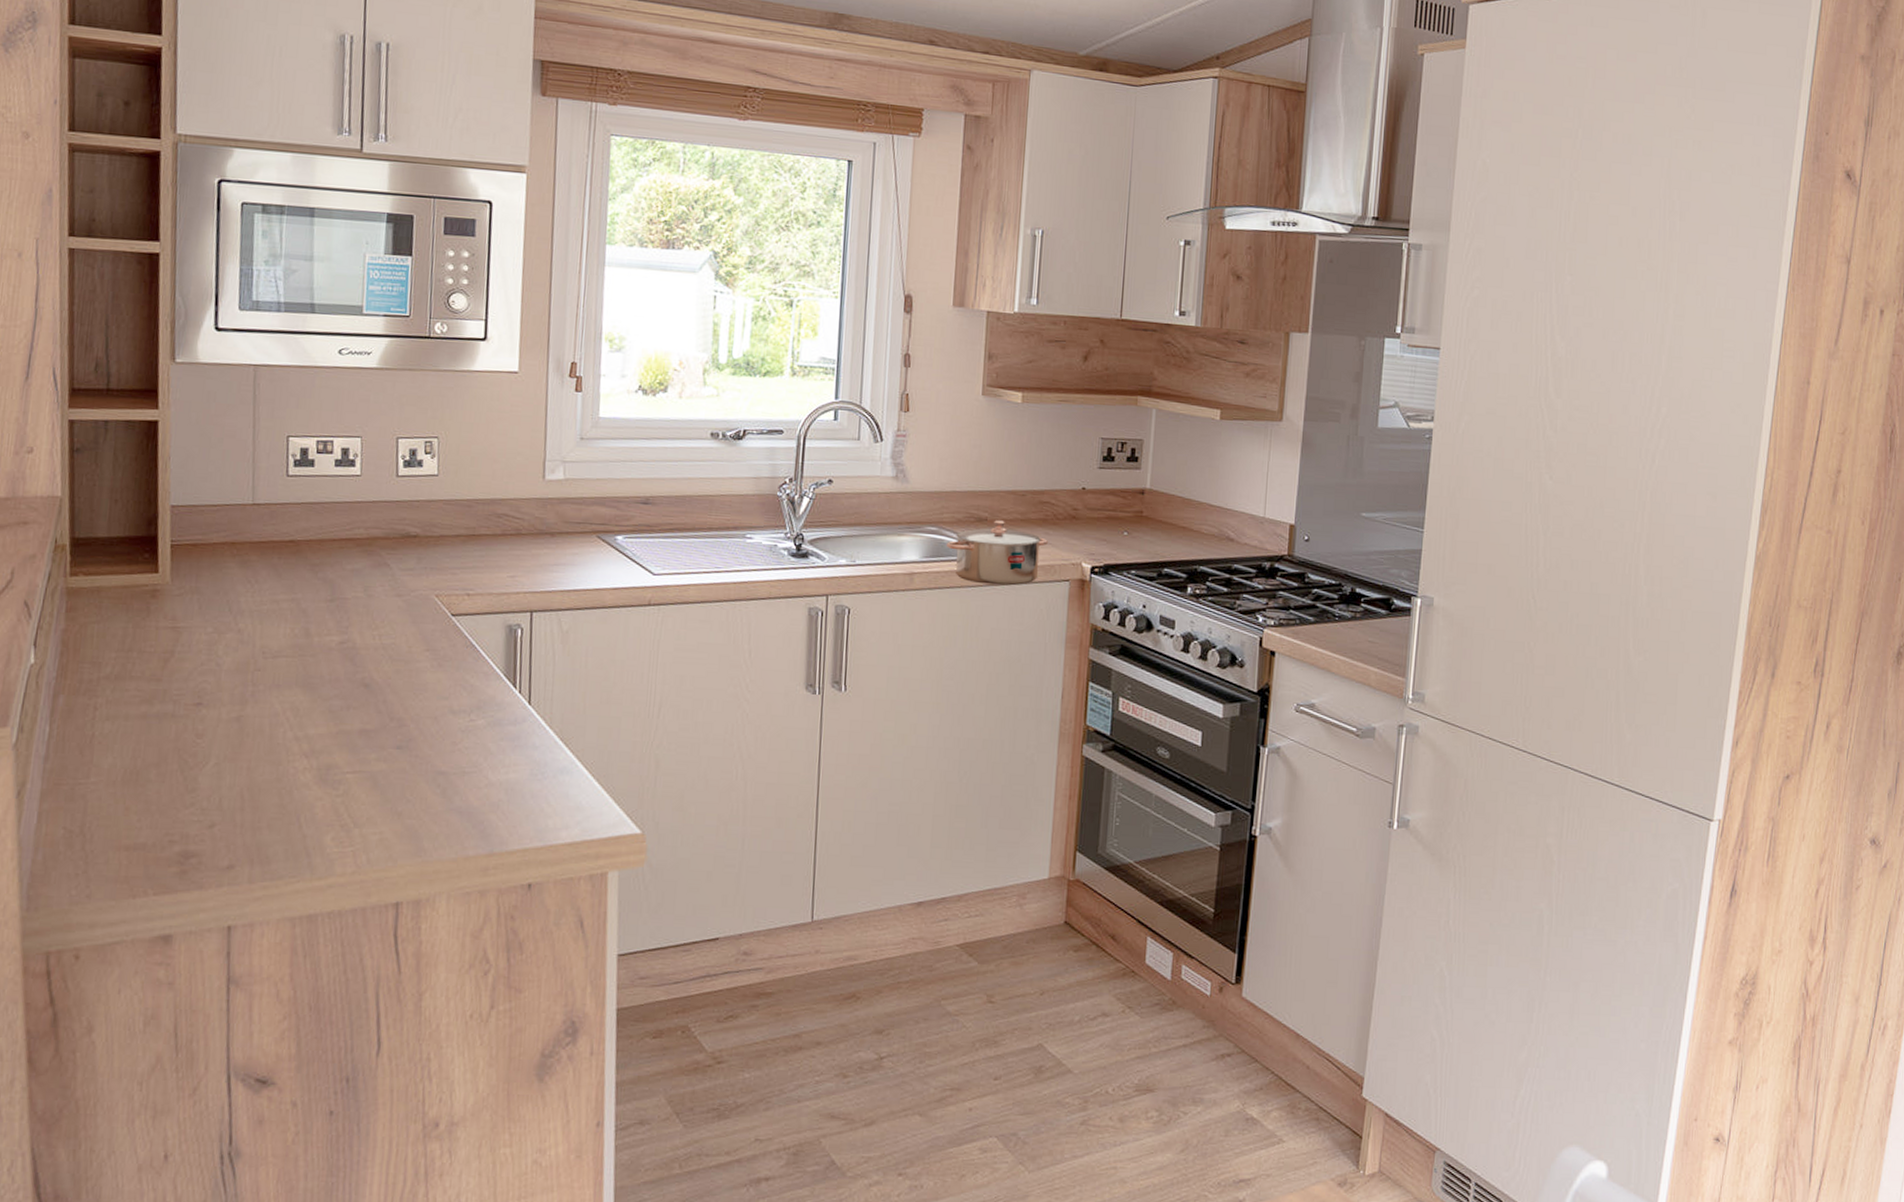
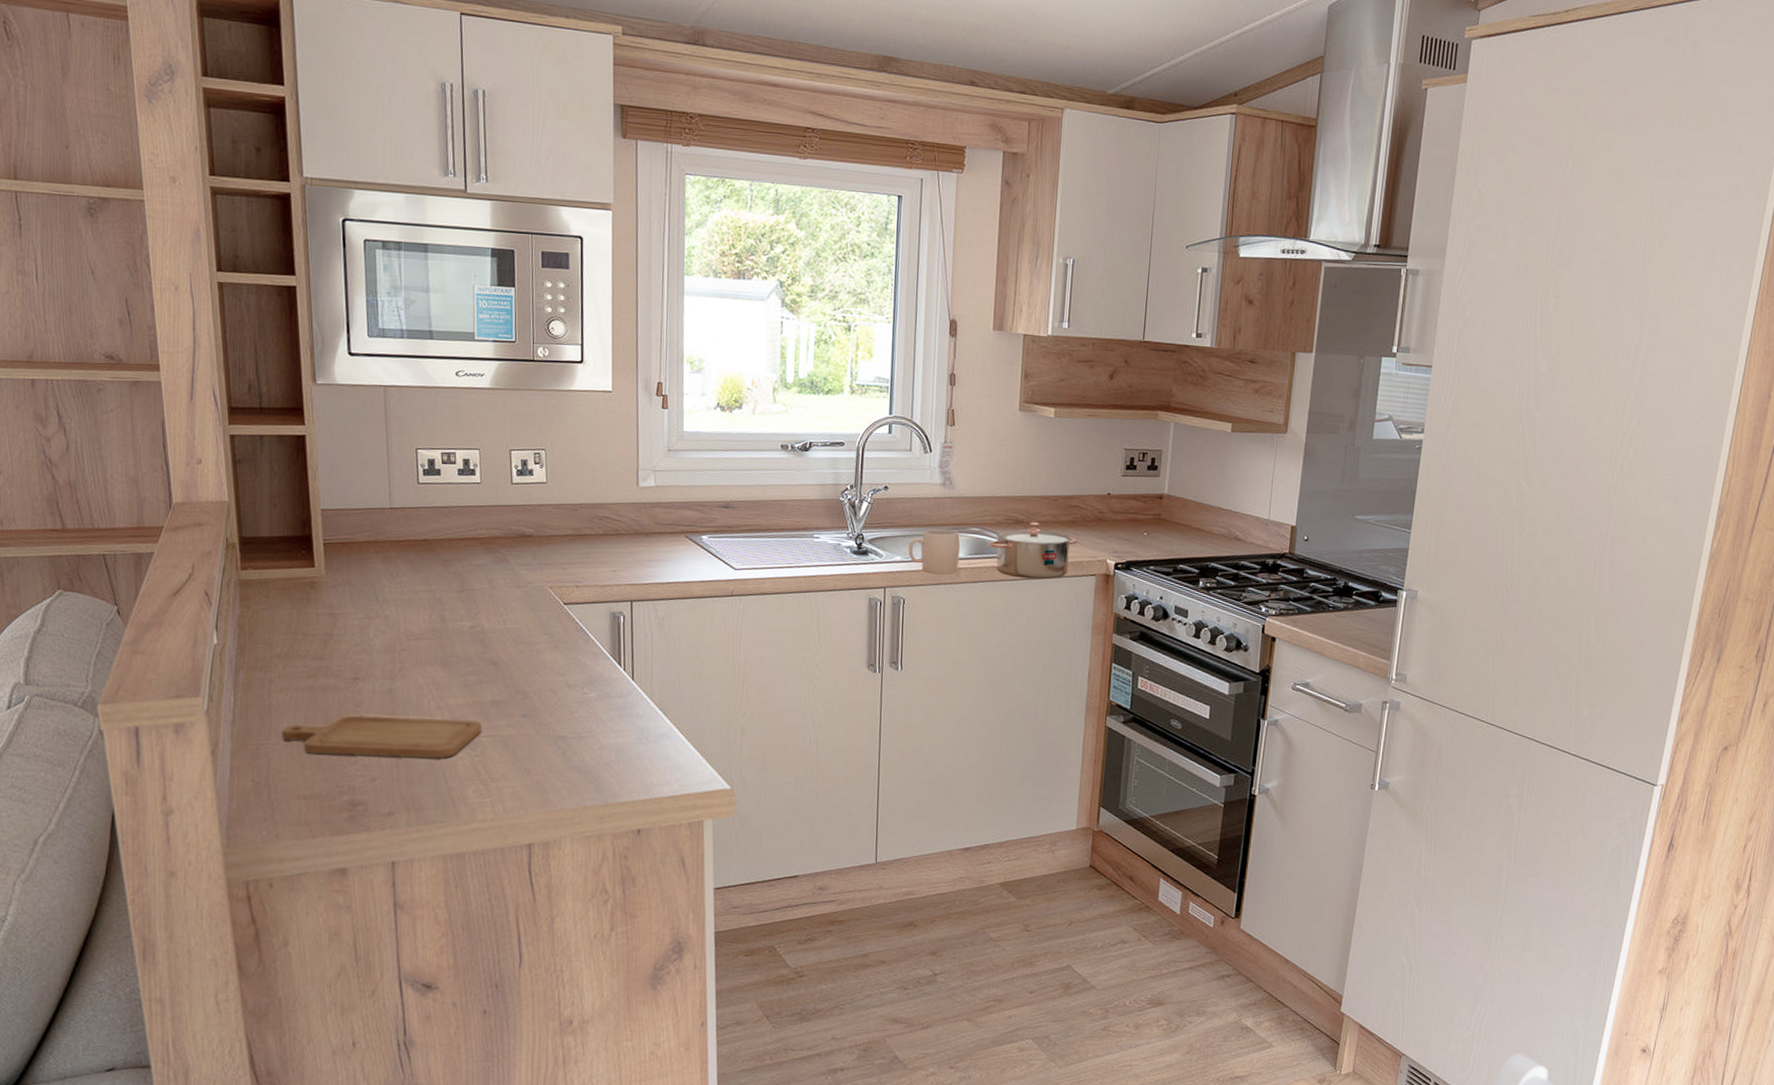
chopping board: none [104,748,348,800] -> present [282,715,483,759]
mug: none [854,527,915,581] -> present [908,528,961,575]

